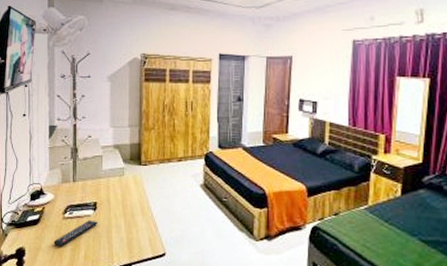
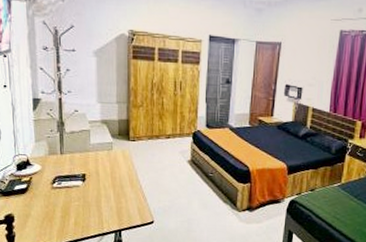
remote control: present [53,219,98,247] -> none [43,190,87,214]

